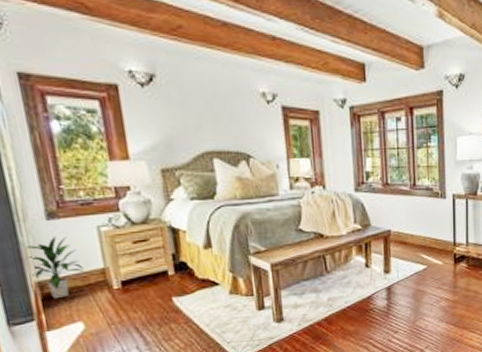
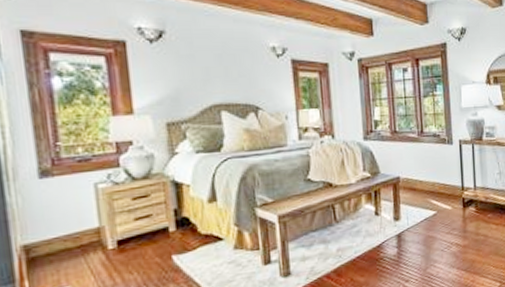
indoor plant: present [26,236,84,299] -> none [14,195,77,264]

